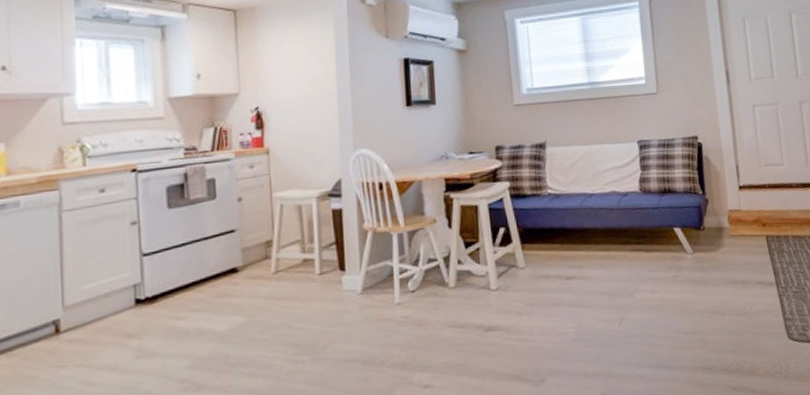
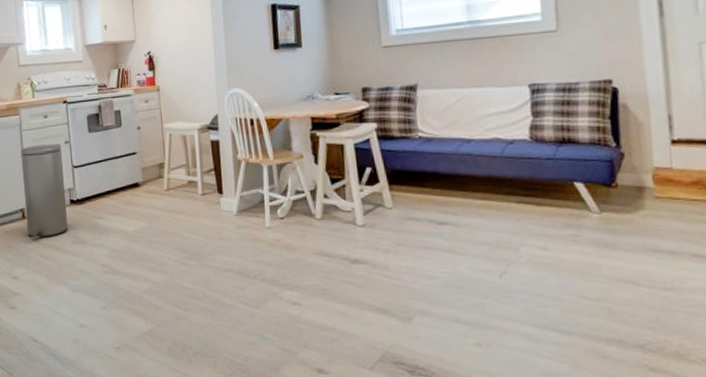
pedal bin: none [57,225,131,361] -> present [20,144,69,239]

